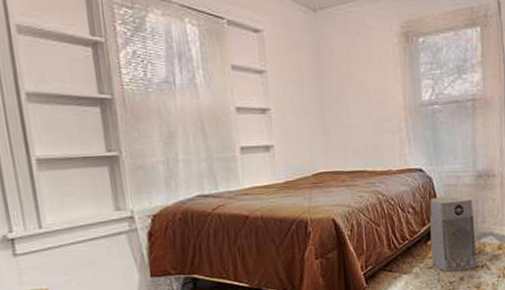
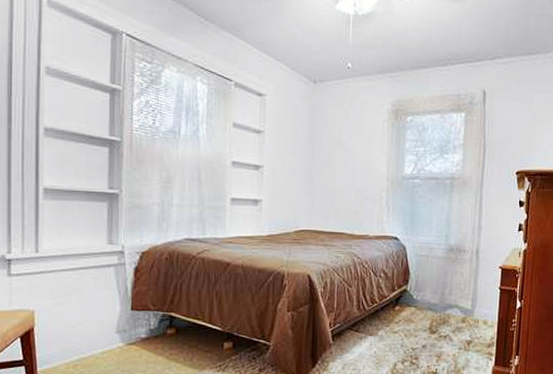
air purifier: present [430,195,477,272] -> none [397,265,442,339]

